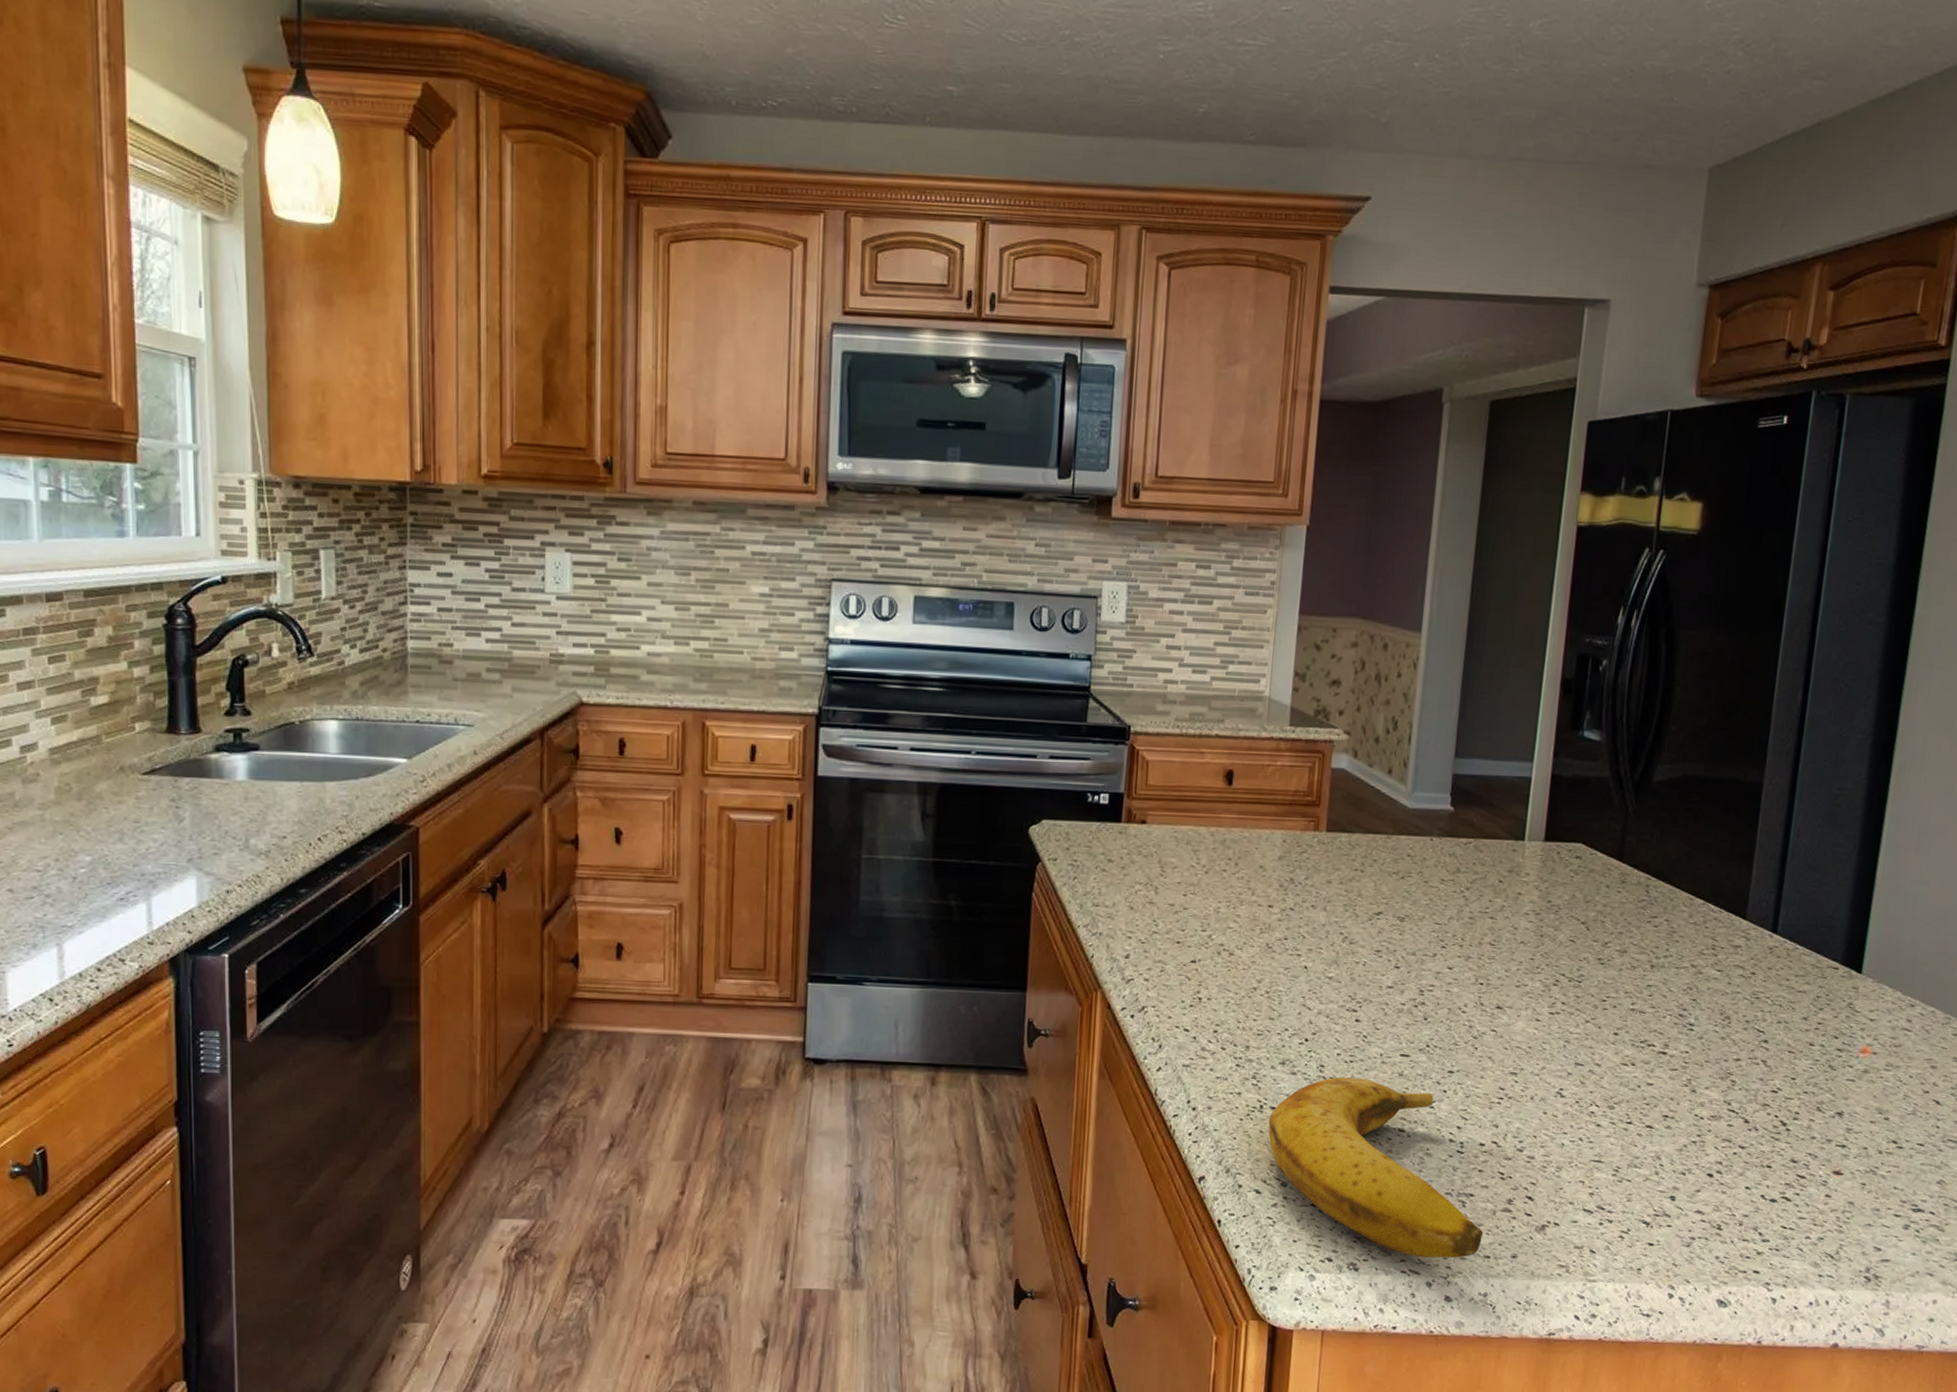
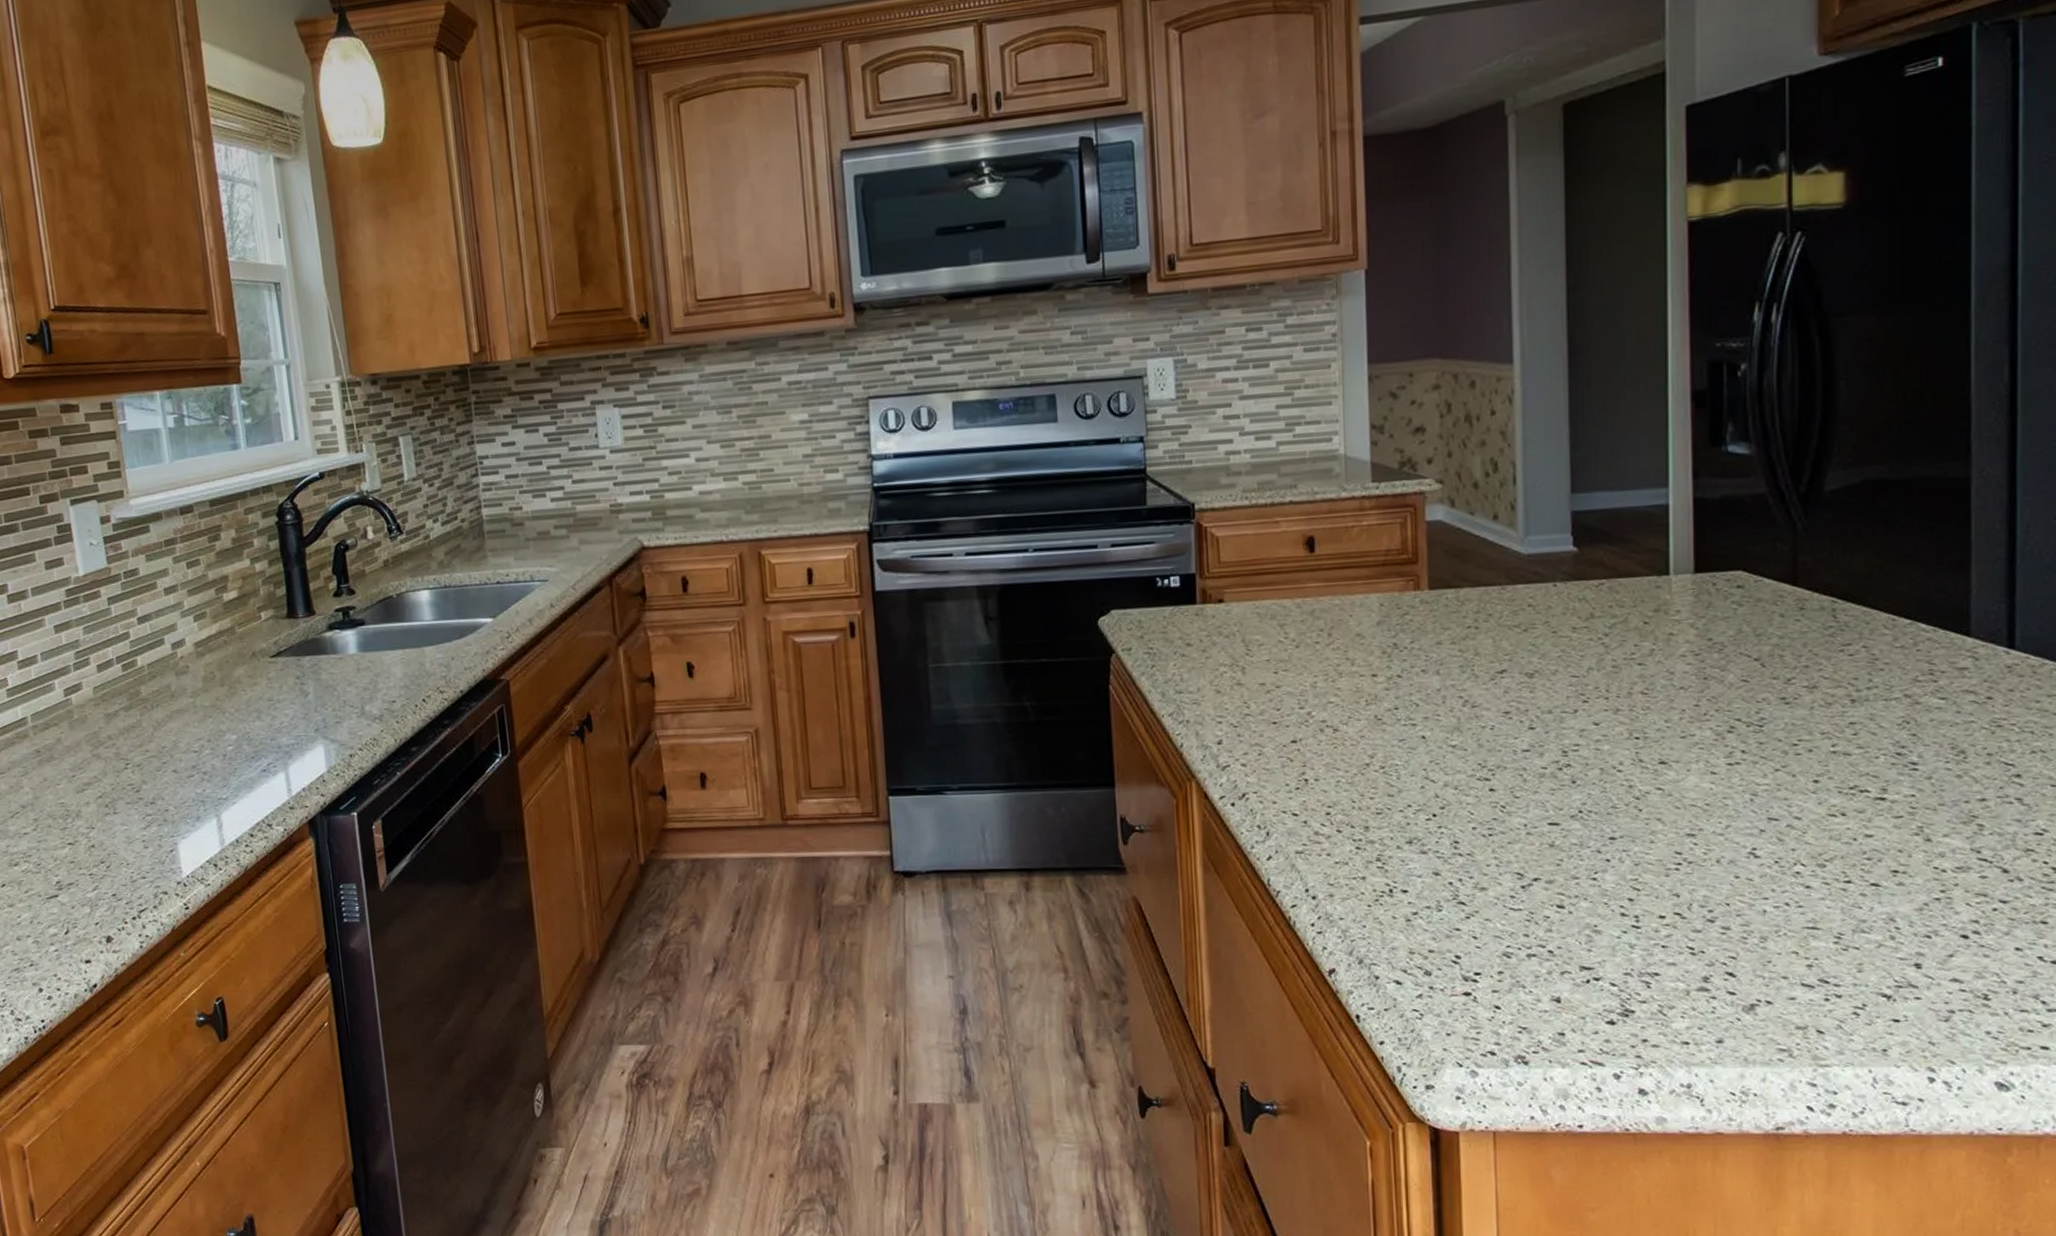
banana: present [1268,1077,1484,1258] -> none [1401,852,1677,1047]

